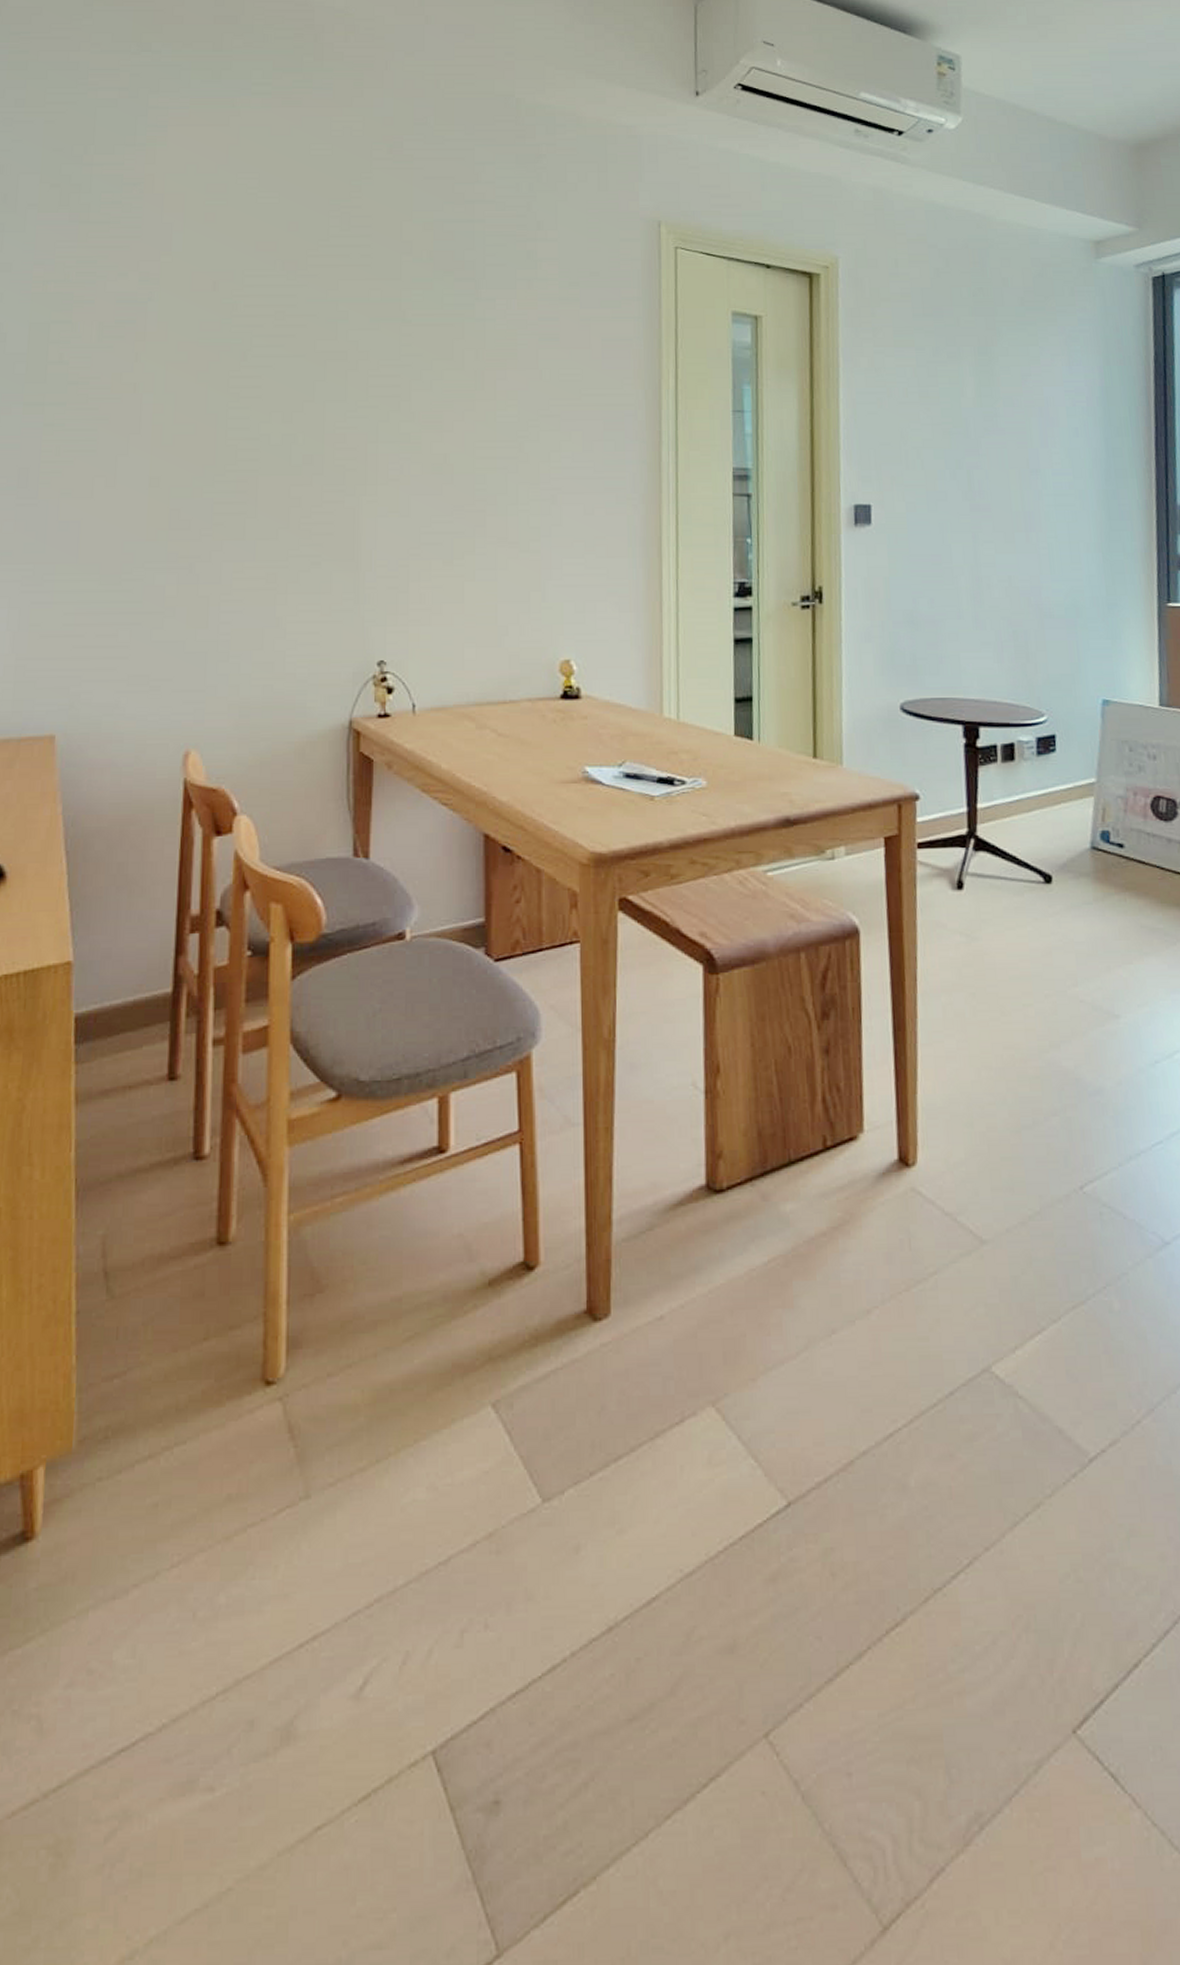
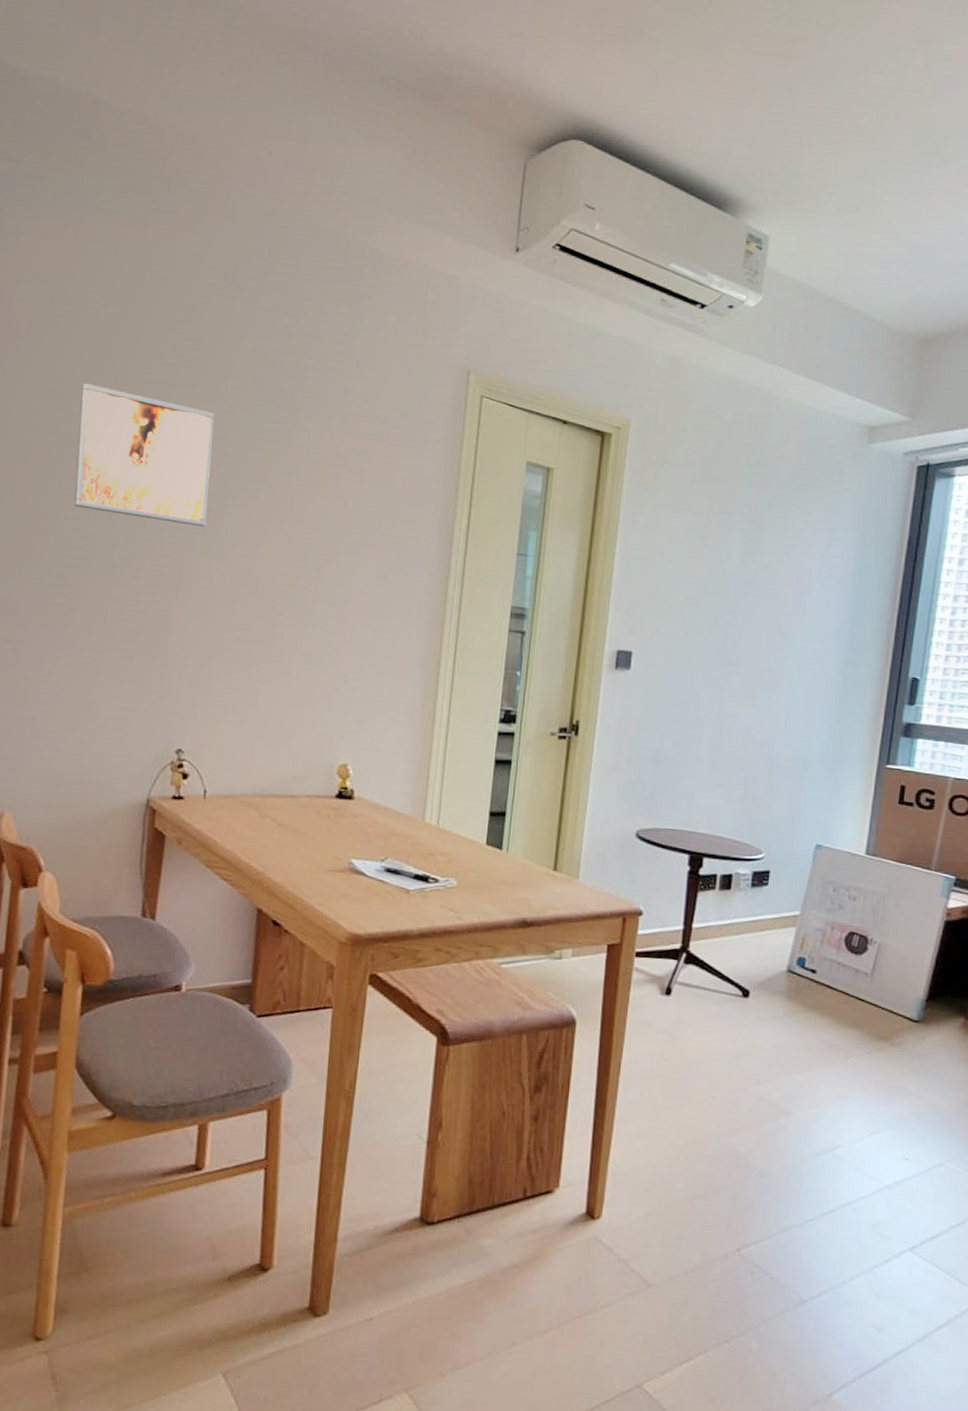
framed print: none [244,273,391,413] -> present [74,383,214,527]

